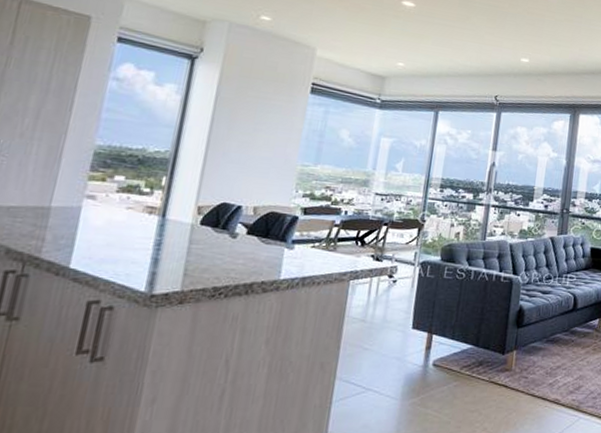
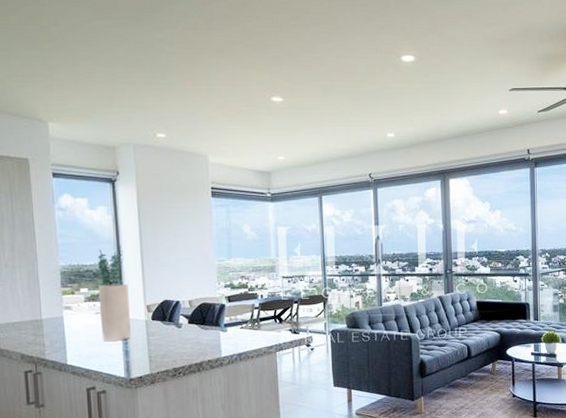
vase: none [127,132,186,246] -> present [97,246,131,342]

